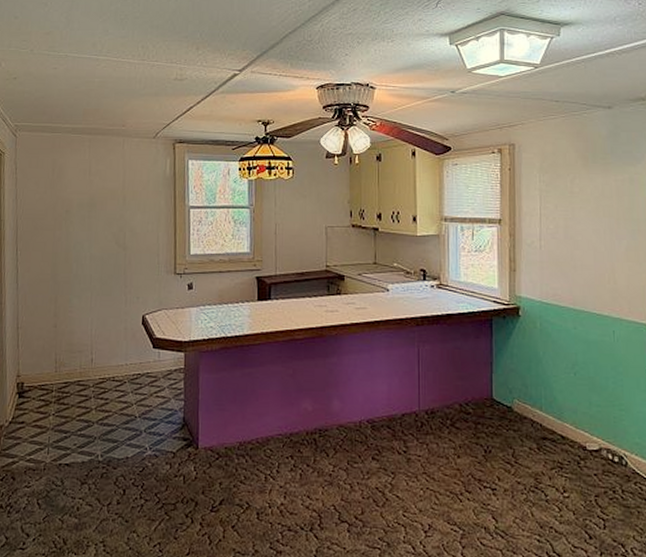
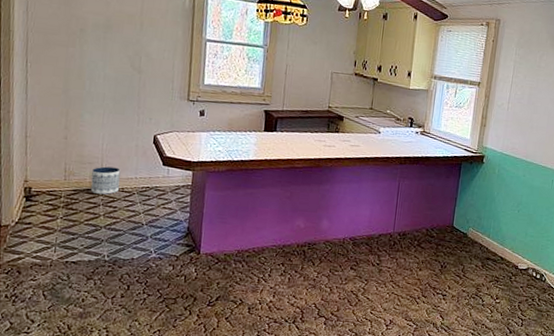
planter: none [81,354,111,385] -> present [90,166,121,195]

